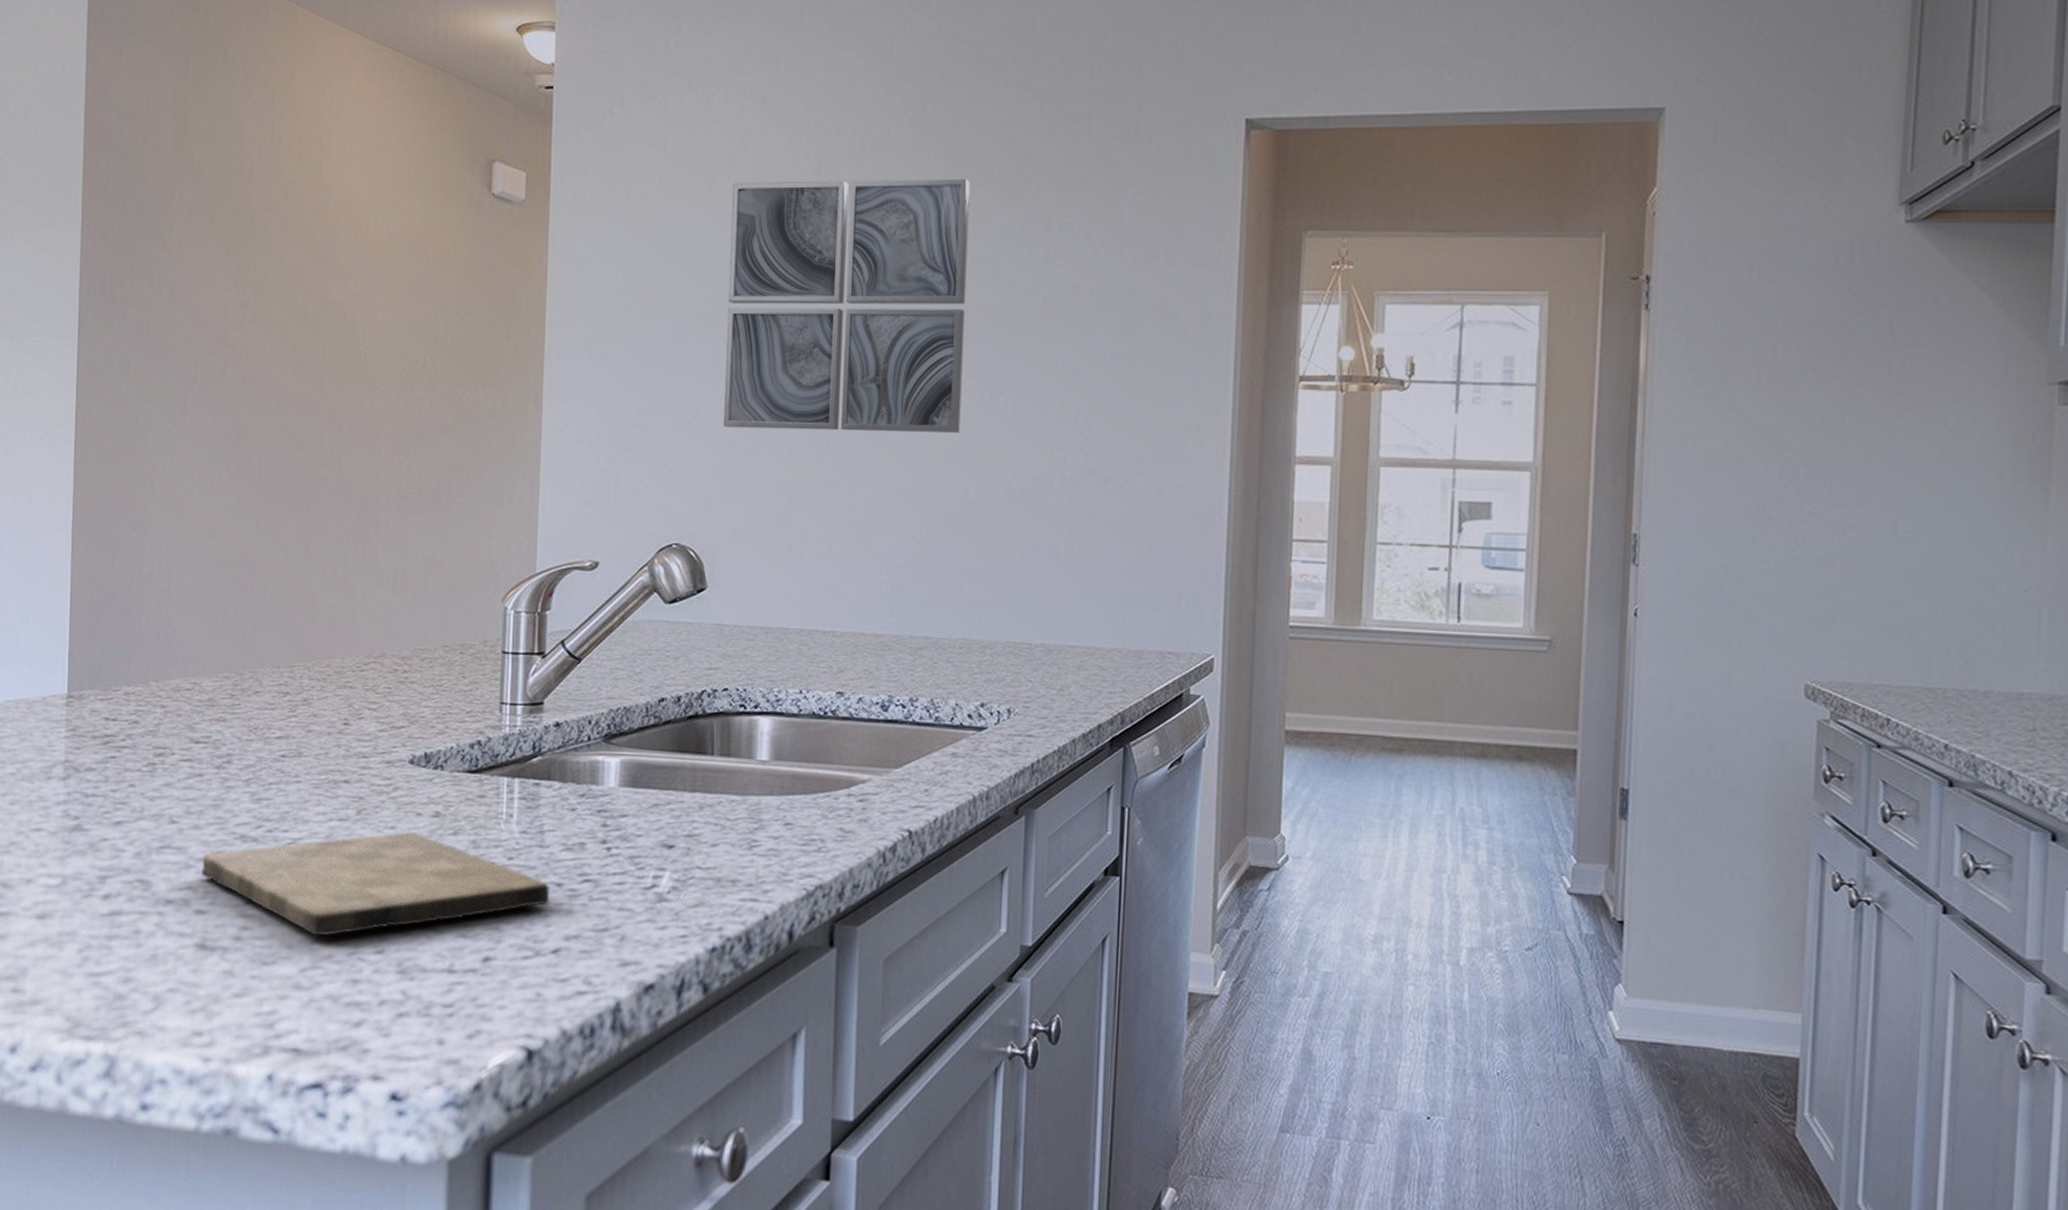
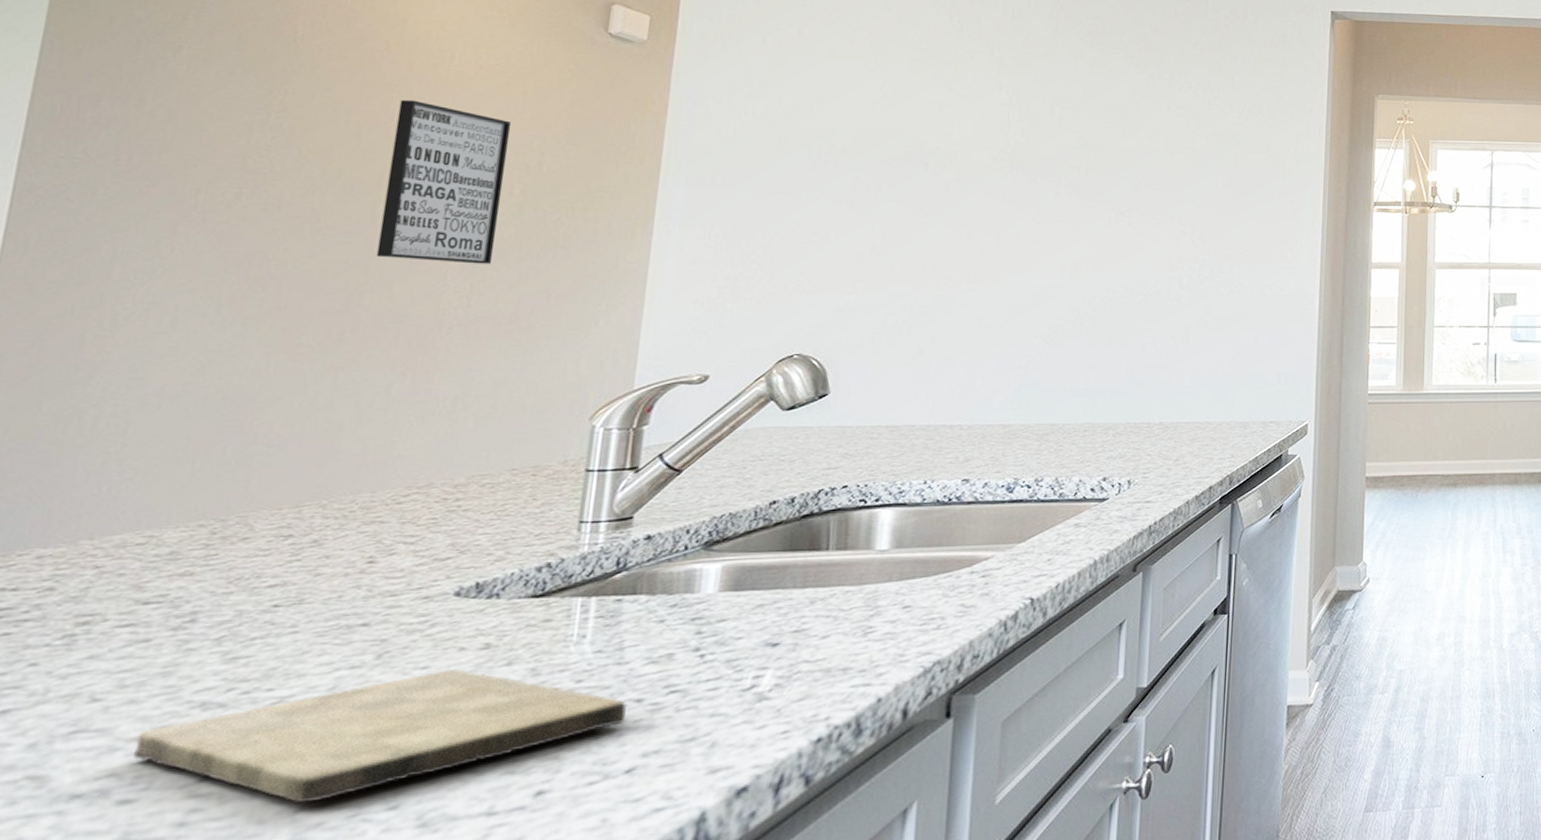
wall art: none [326,272,420,439] -> present [376,99,512,264]
wall art: present [724,178,970,433] -> none [855,35,1102,250]

